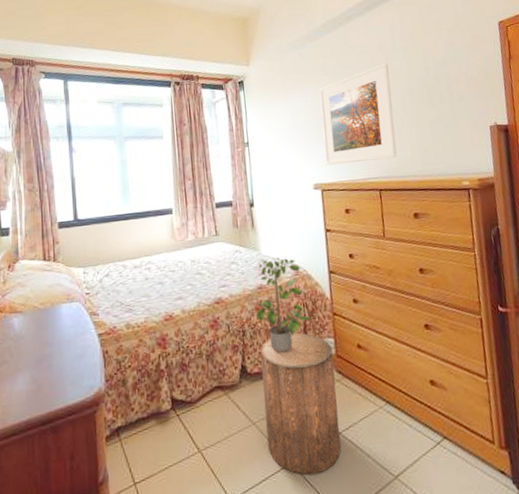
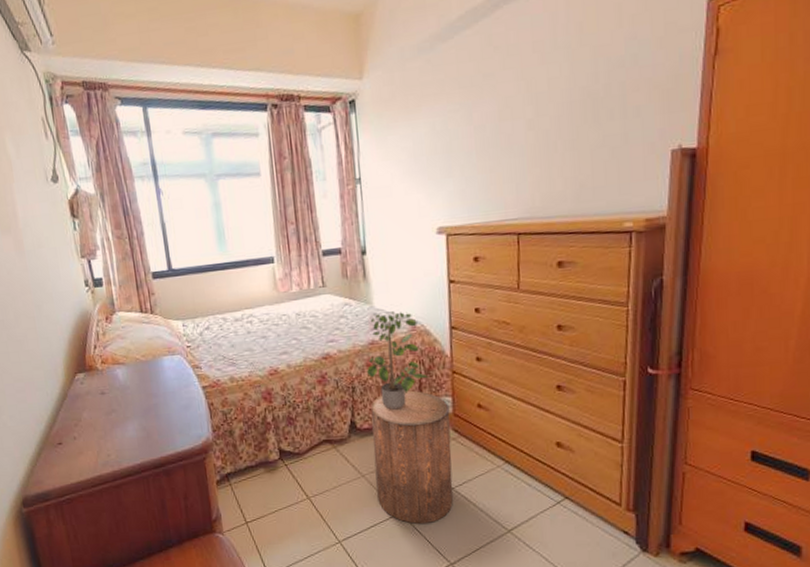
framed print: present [319,62,398,166] -> none [450,67,545,205]

